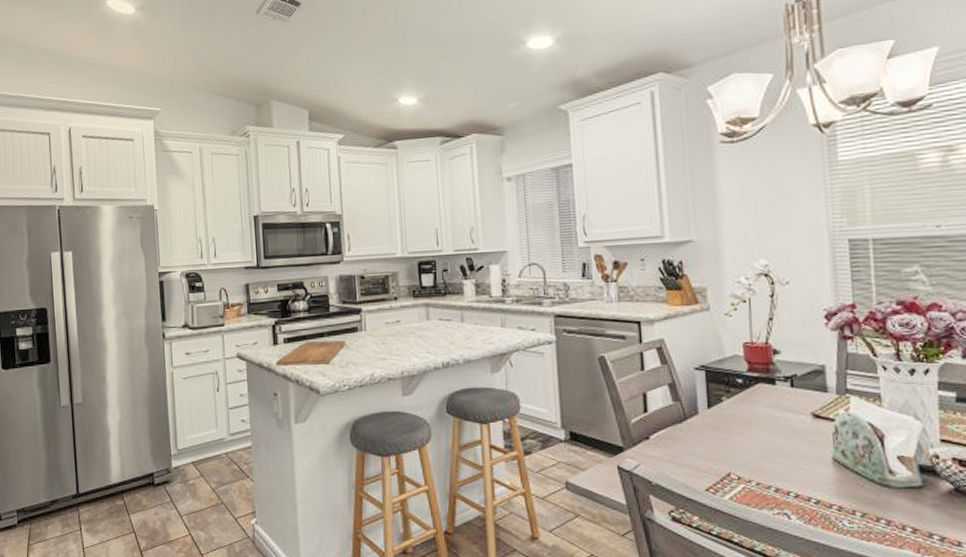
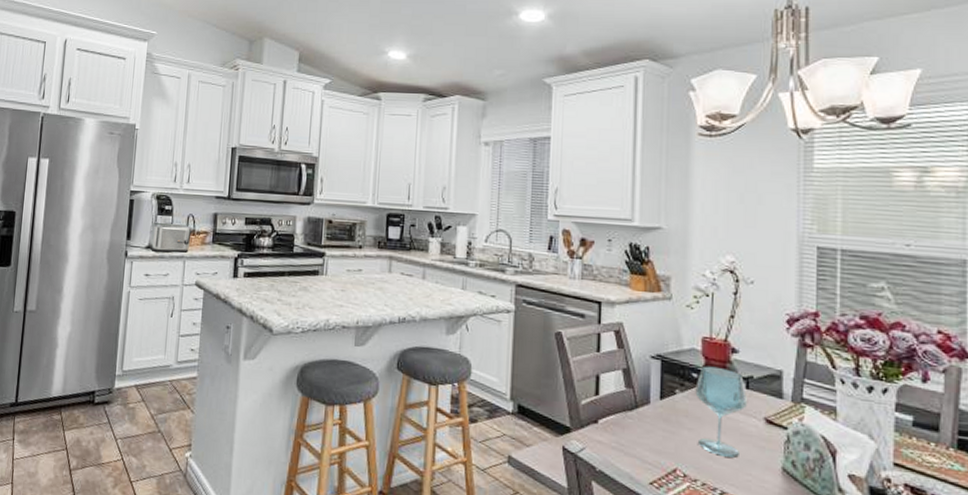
cutting board: present [276,340,347,366] -> none [233,278,306,304]
wine glass: none [741,370,794,455] -> present [695,365,748,458]

